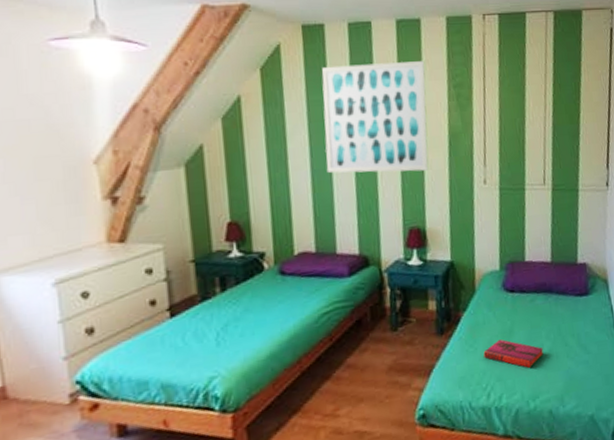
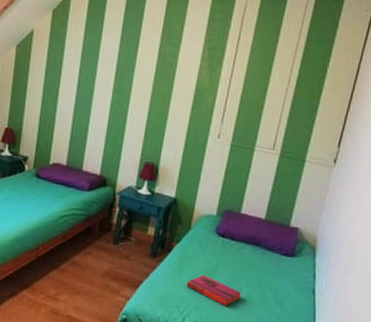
wall art: present [321,61,428,174] -> none [87,16,188,117]

